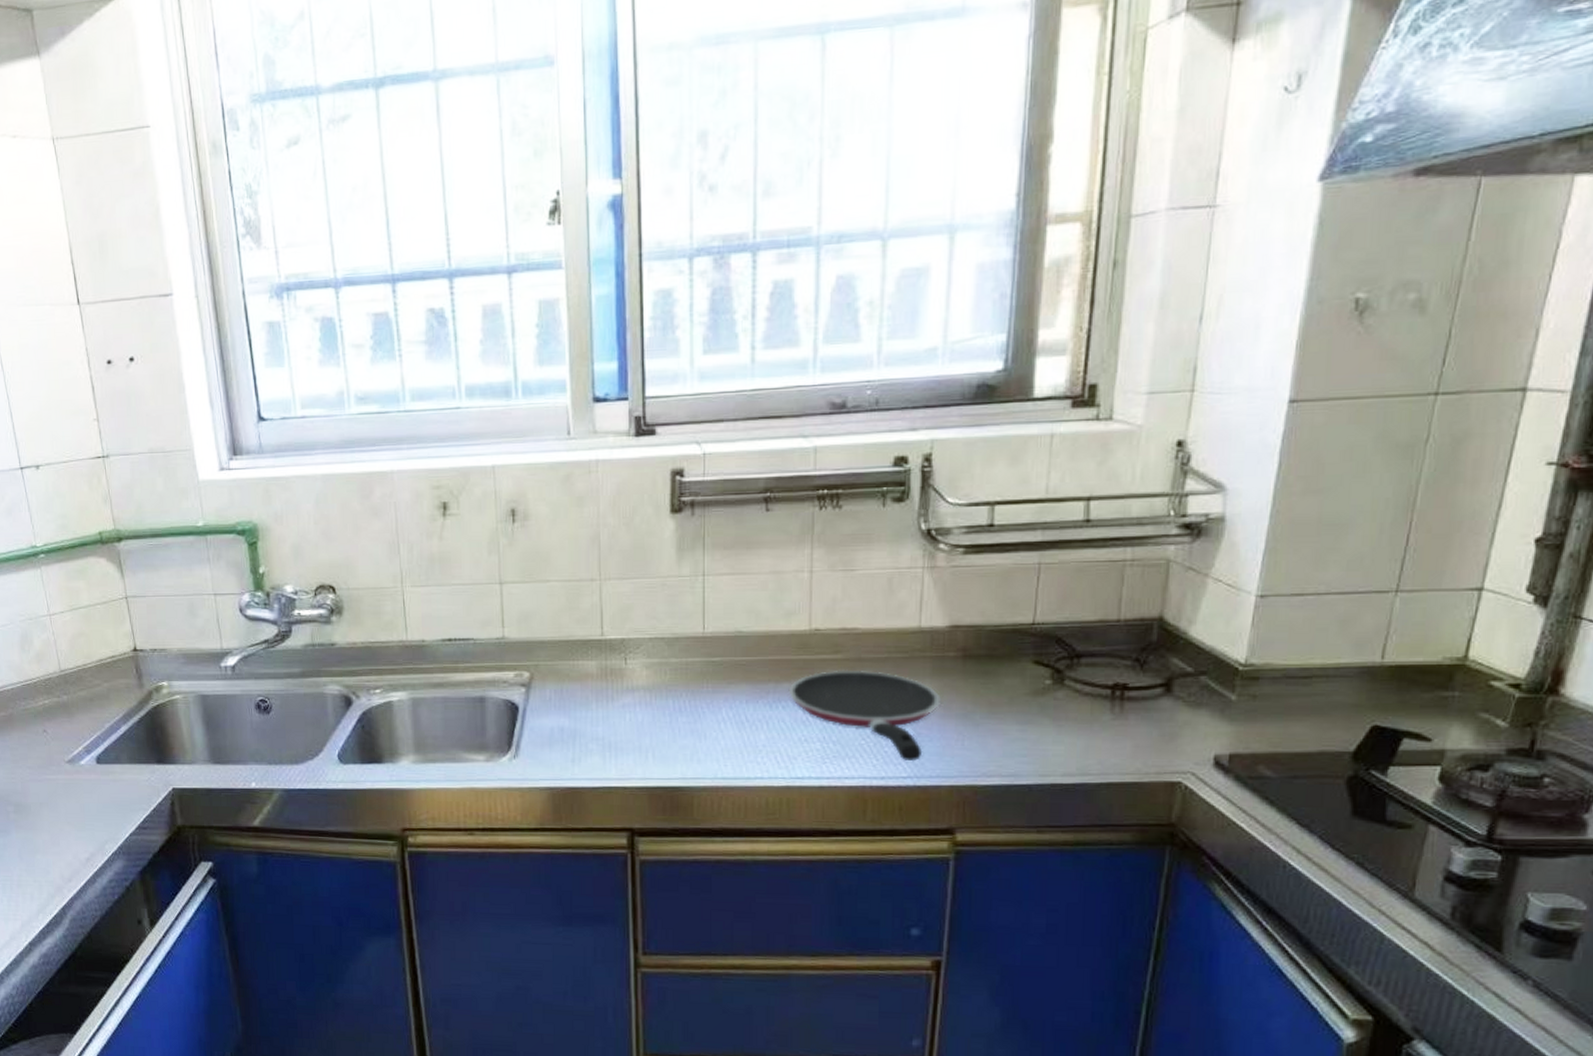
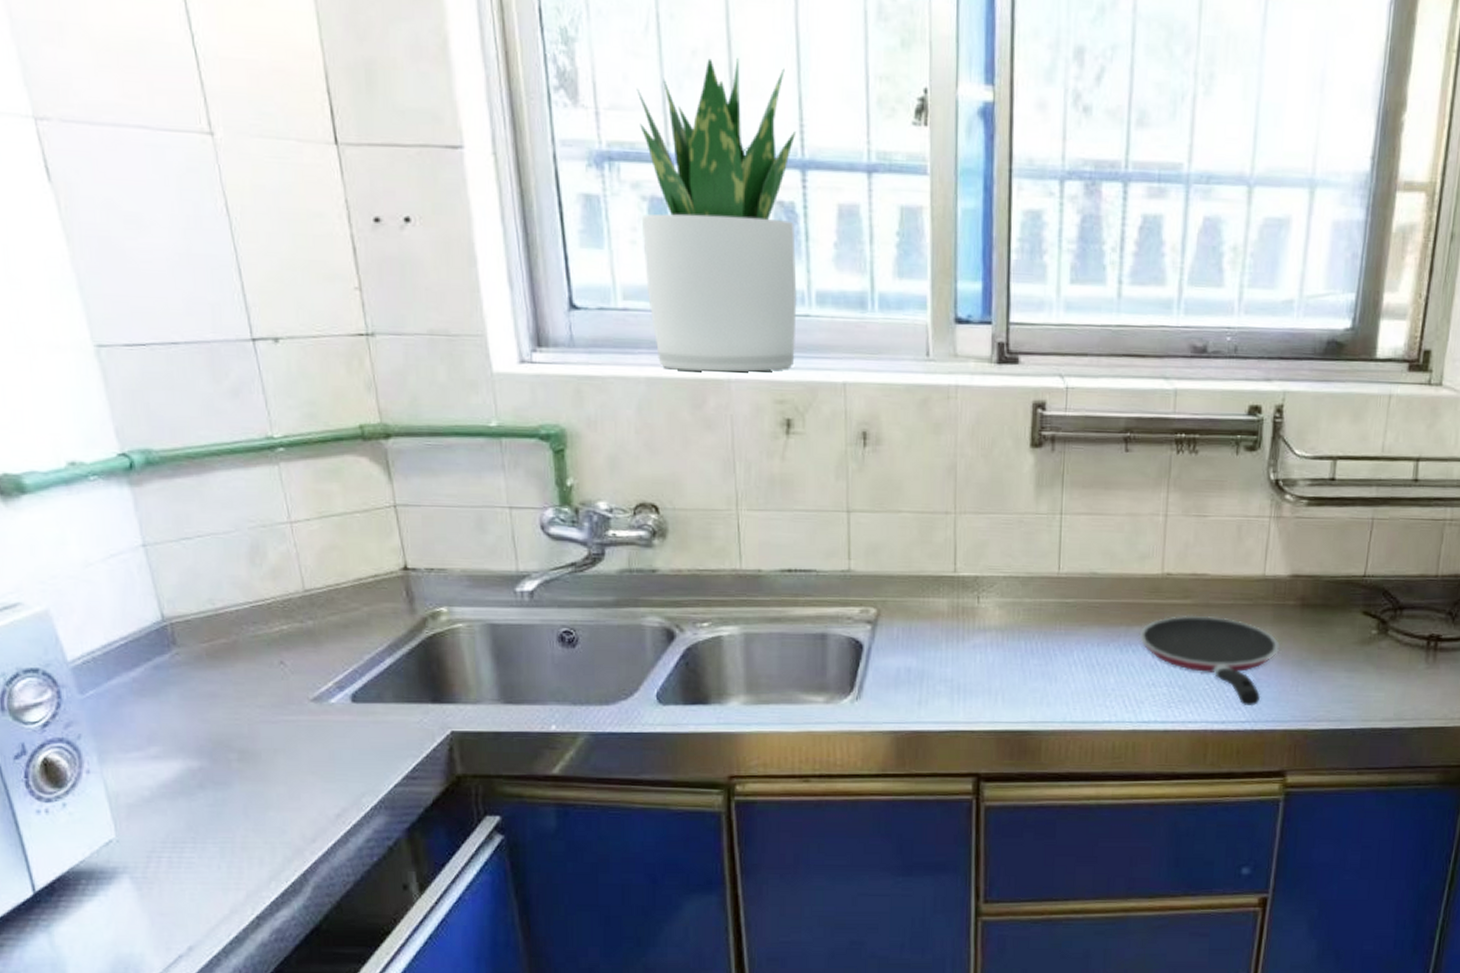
planter: none [308,188,449,466] -> present [636,58,797,373]

